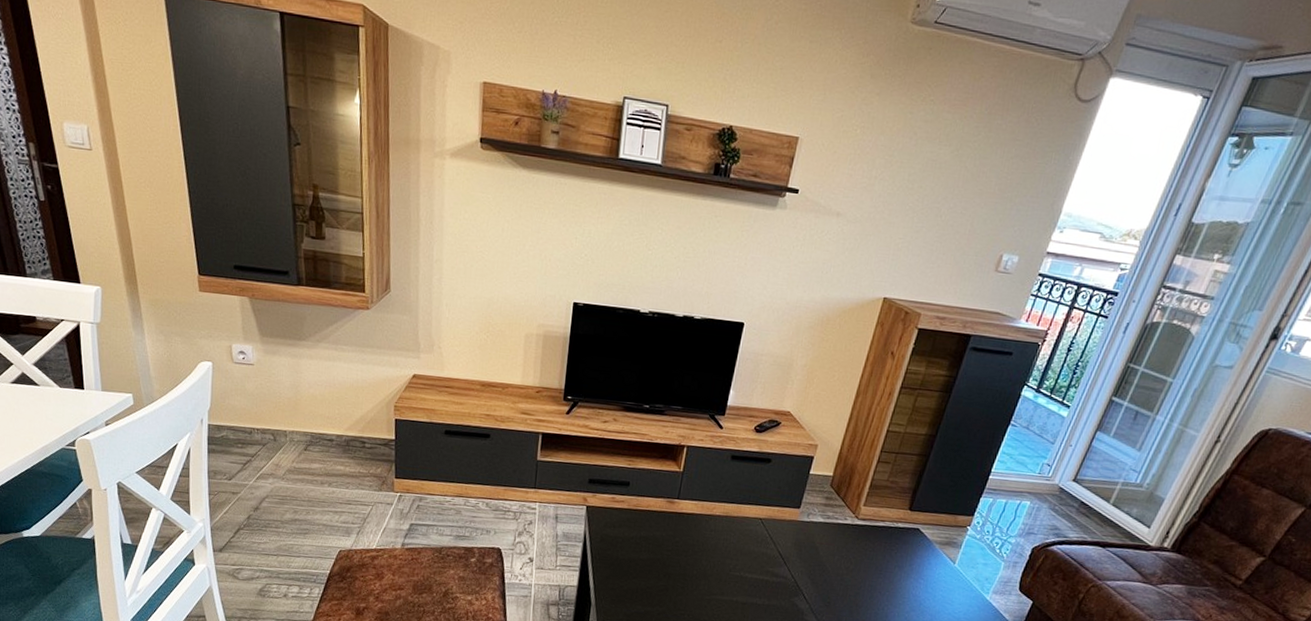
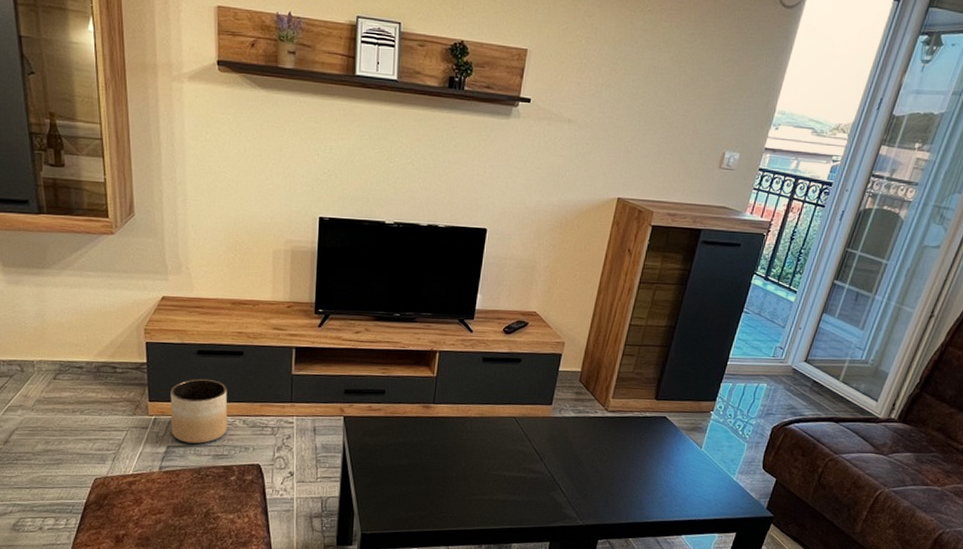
planter: none [415,458,472,524] -> present [170,378,228,444]

